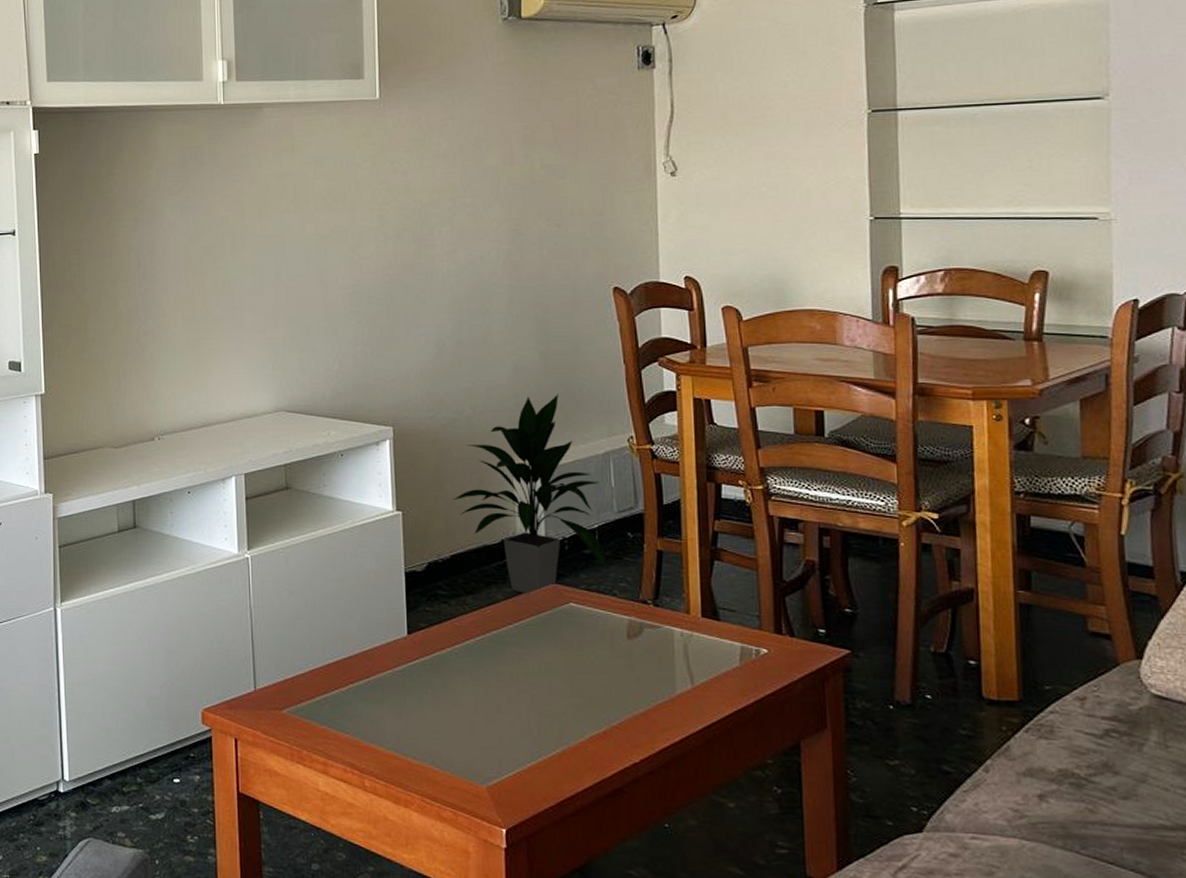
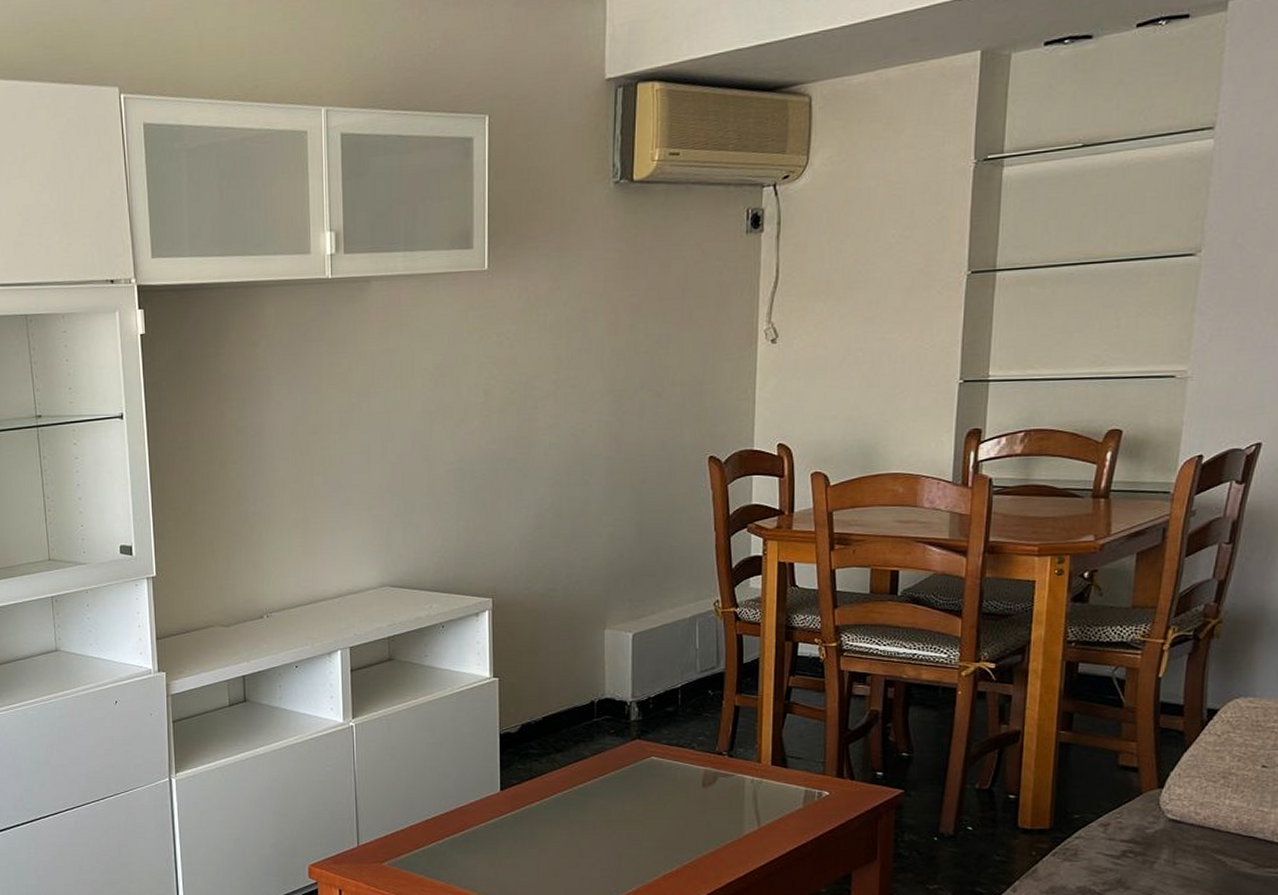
indoor plant: present [452,394,606,595] -> none [546,562,687,751]

